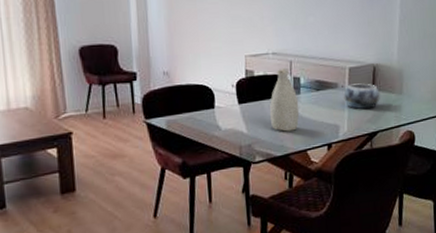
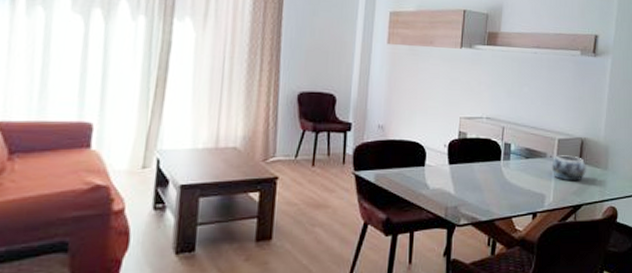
vase: present [270,67,300,132] -> none [479,132,508,196]

